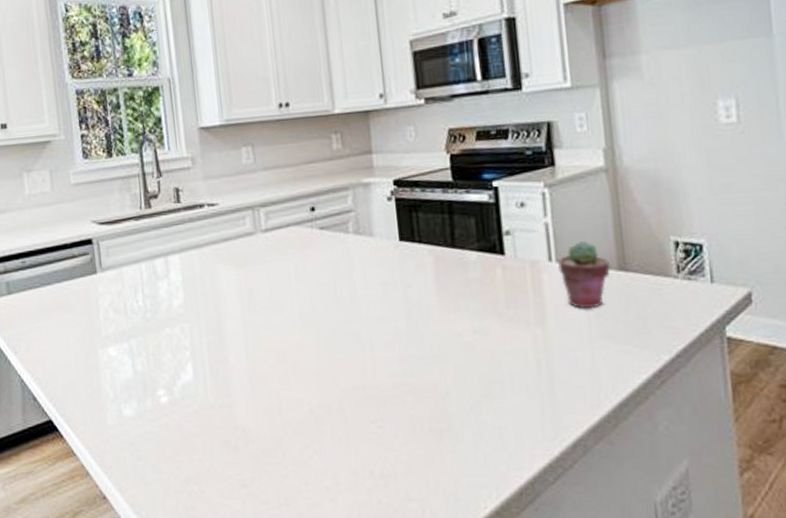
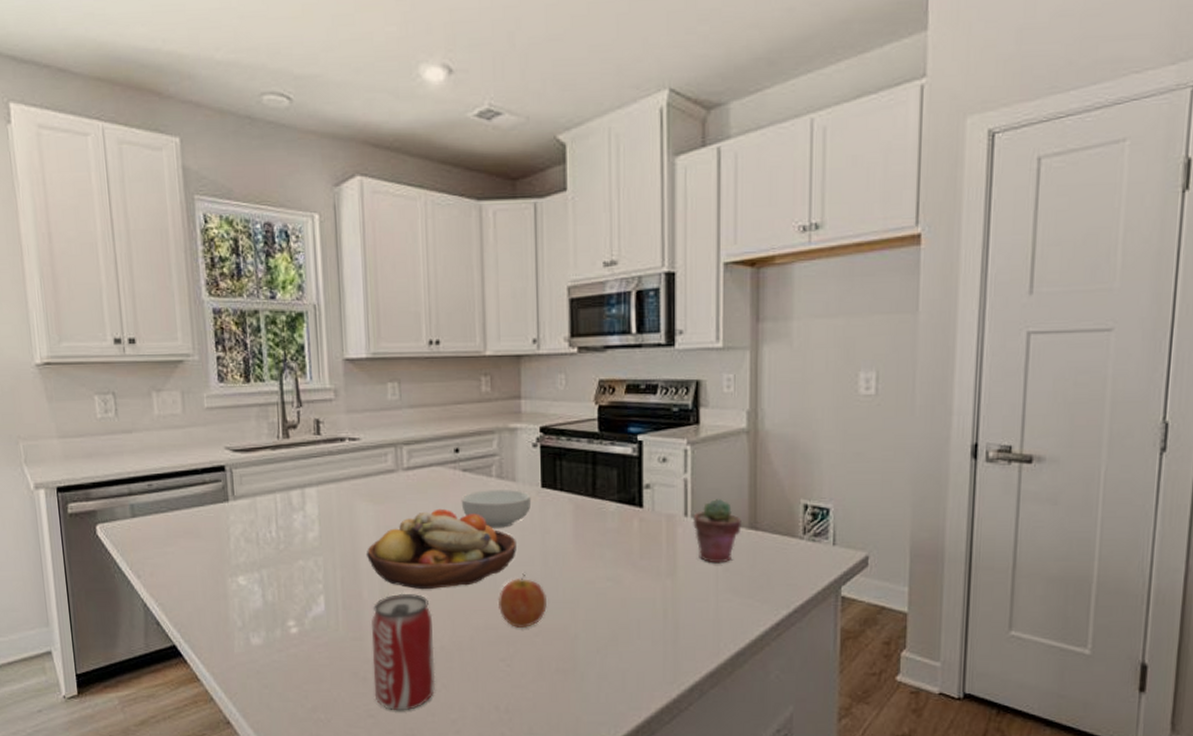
fruit bowl: none [230,268,379,352] -> present [366,508,516,590]
beverage can: none [239,356,308,480] -> present [371,593,436,711]
cereal bowl: none [320,244,391,285] -> present [461,490,532,528]
apple: none [364,330,414,387] -> present [499,573,547,628]

